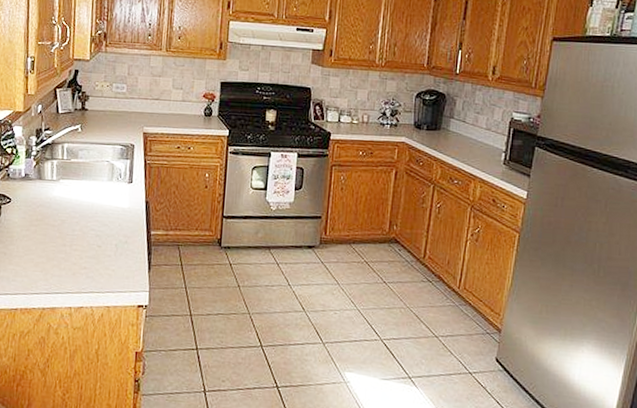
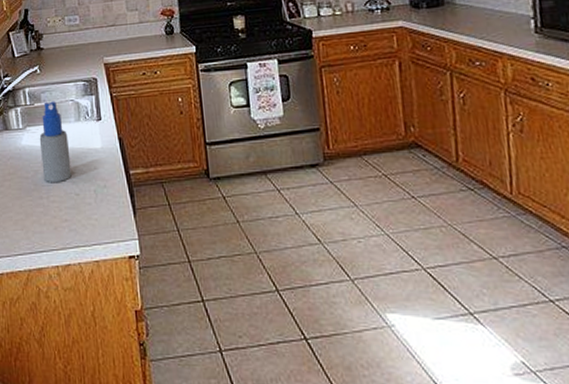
spray bottle: none [69,159,99,233] -> present [39,101,72,182]

